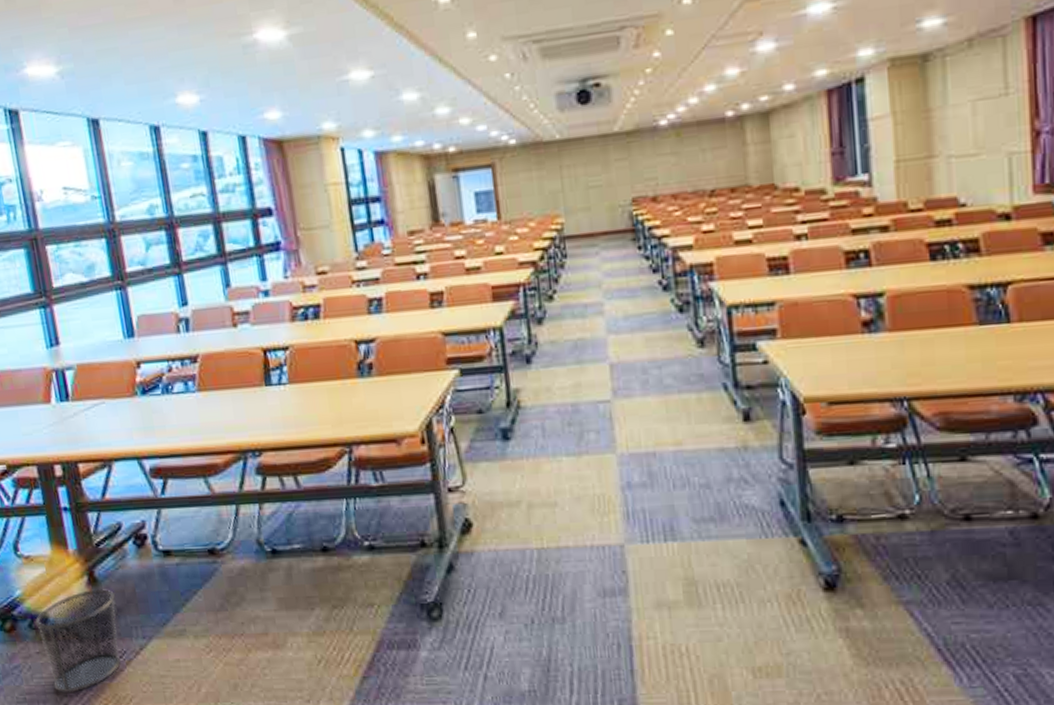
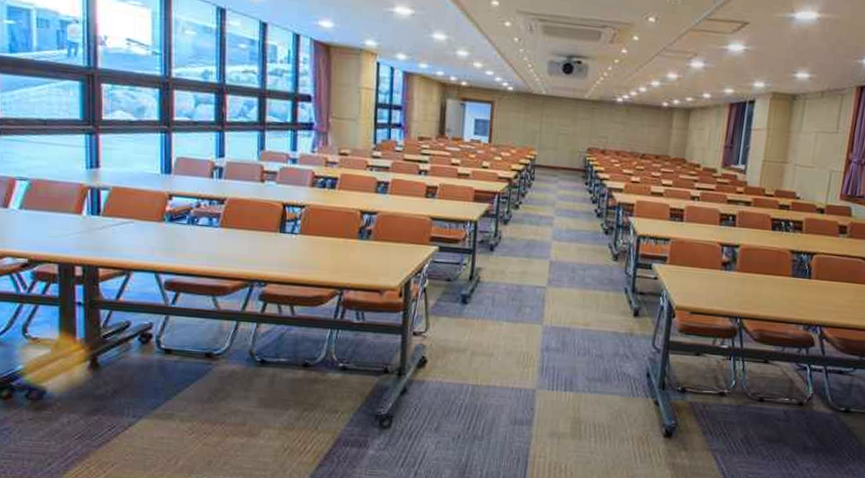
waste bin: present [34,588,121,694] -> none [32,372,113,455]

